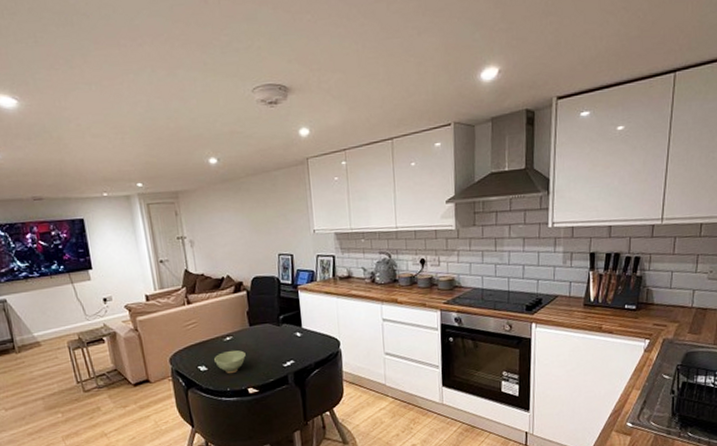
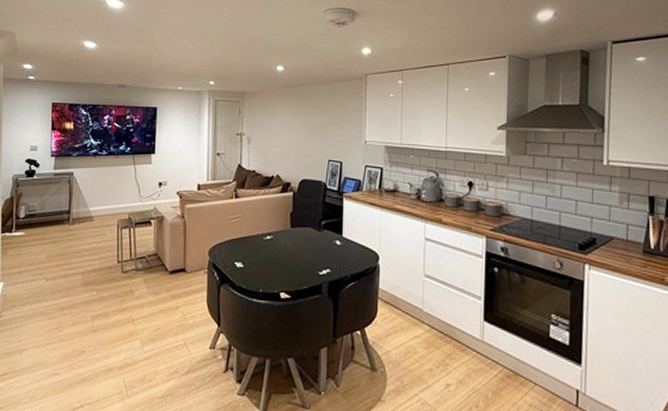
bowl: present [214,350,246,374] -> none [252,250,283,275]

